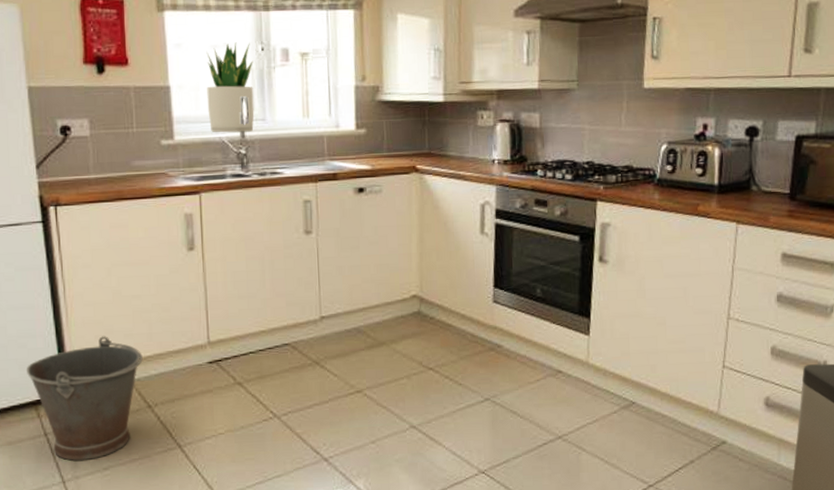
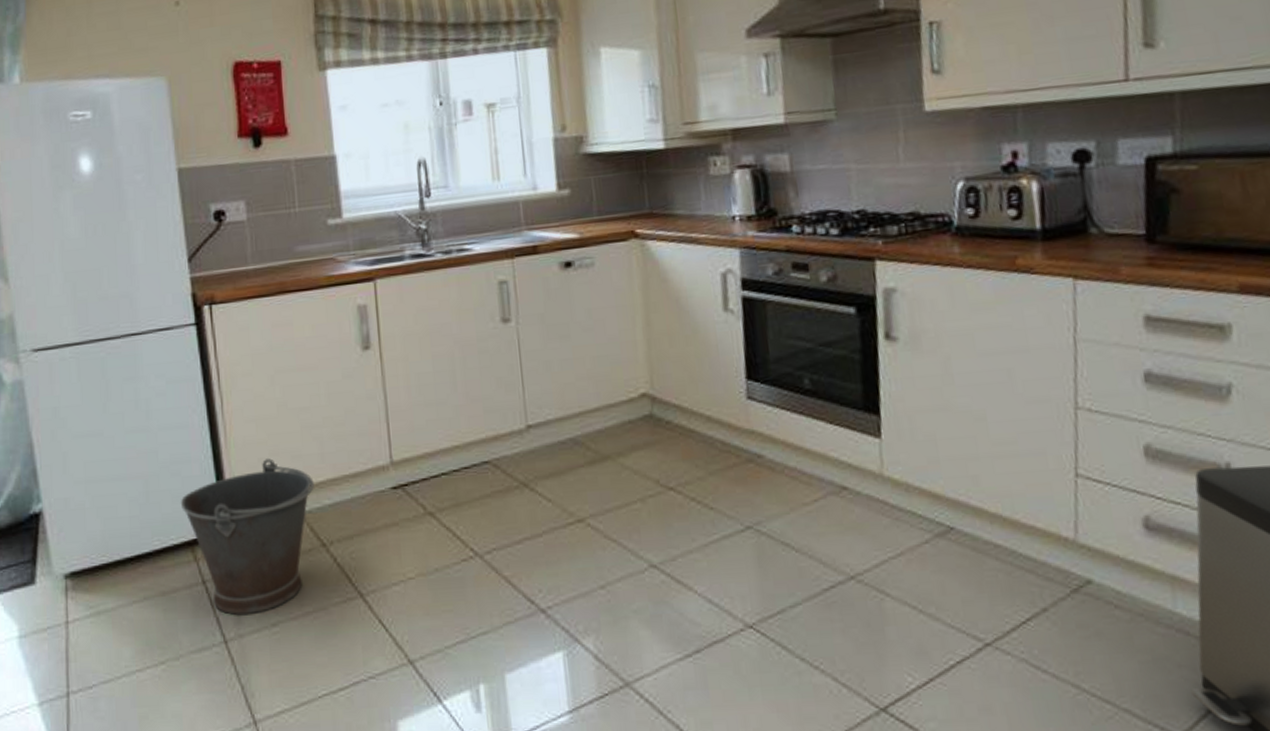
planter: present [206,42,254,133] -> none [376,97,435,207]

